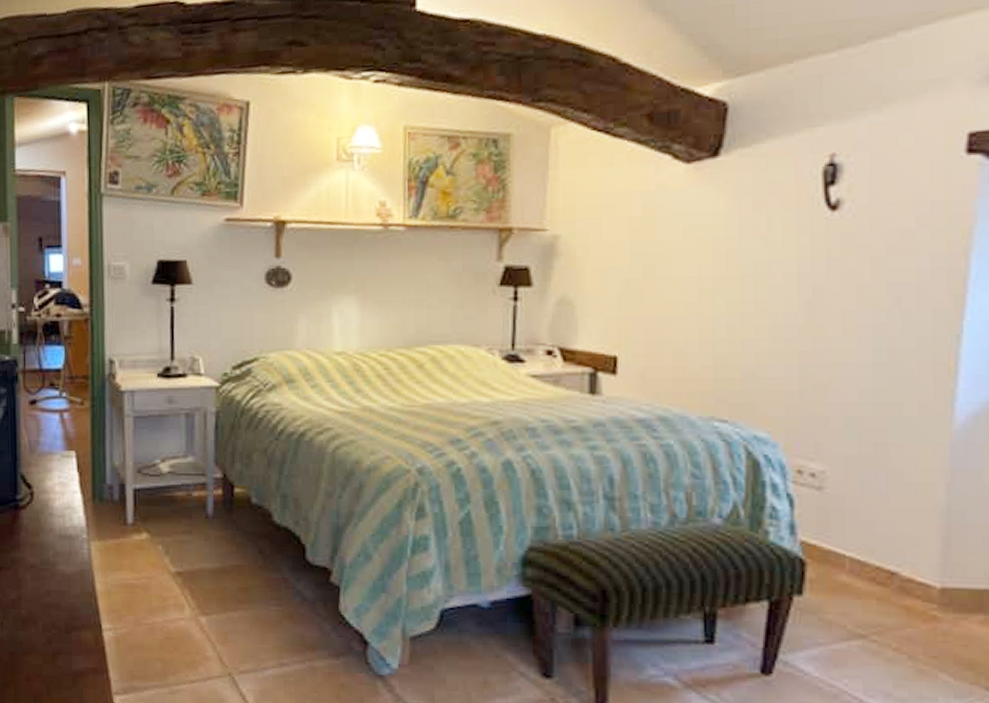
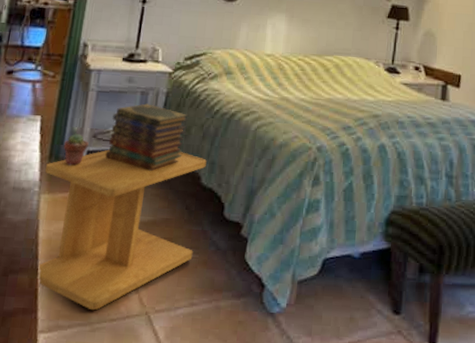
side table: none [90,484,277,671] -> present [37,149,207,311]
potted succulent: none [106,469,134,507] -> present [63,133,89,166]
book stack: none [155,428,248,509] -> present [105,103,189,171]

